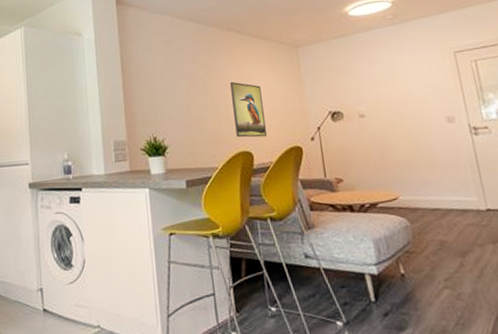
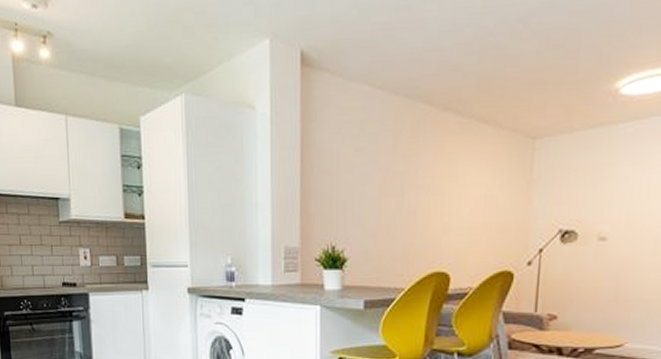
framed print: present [230,81,267,138] -> none [433,181,474,256]

